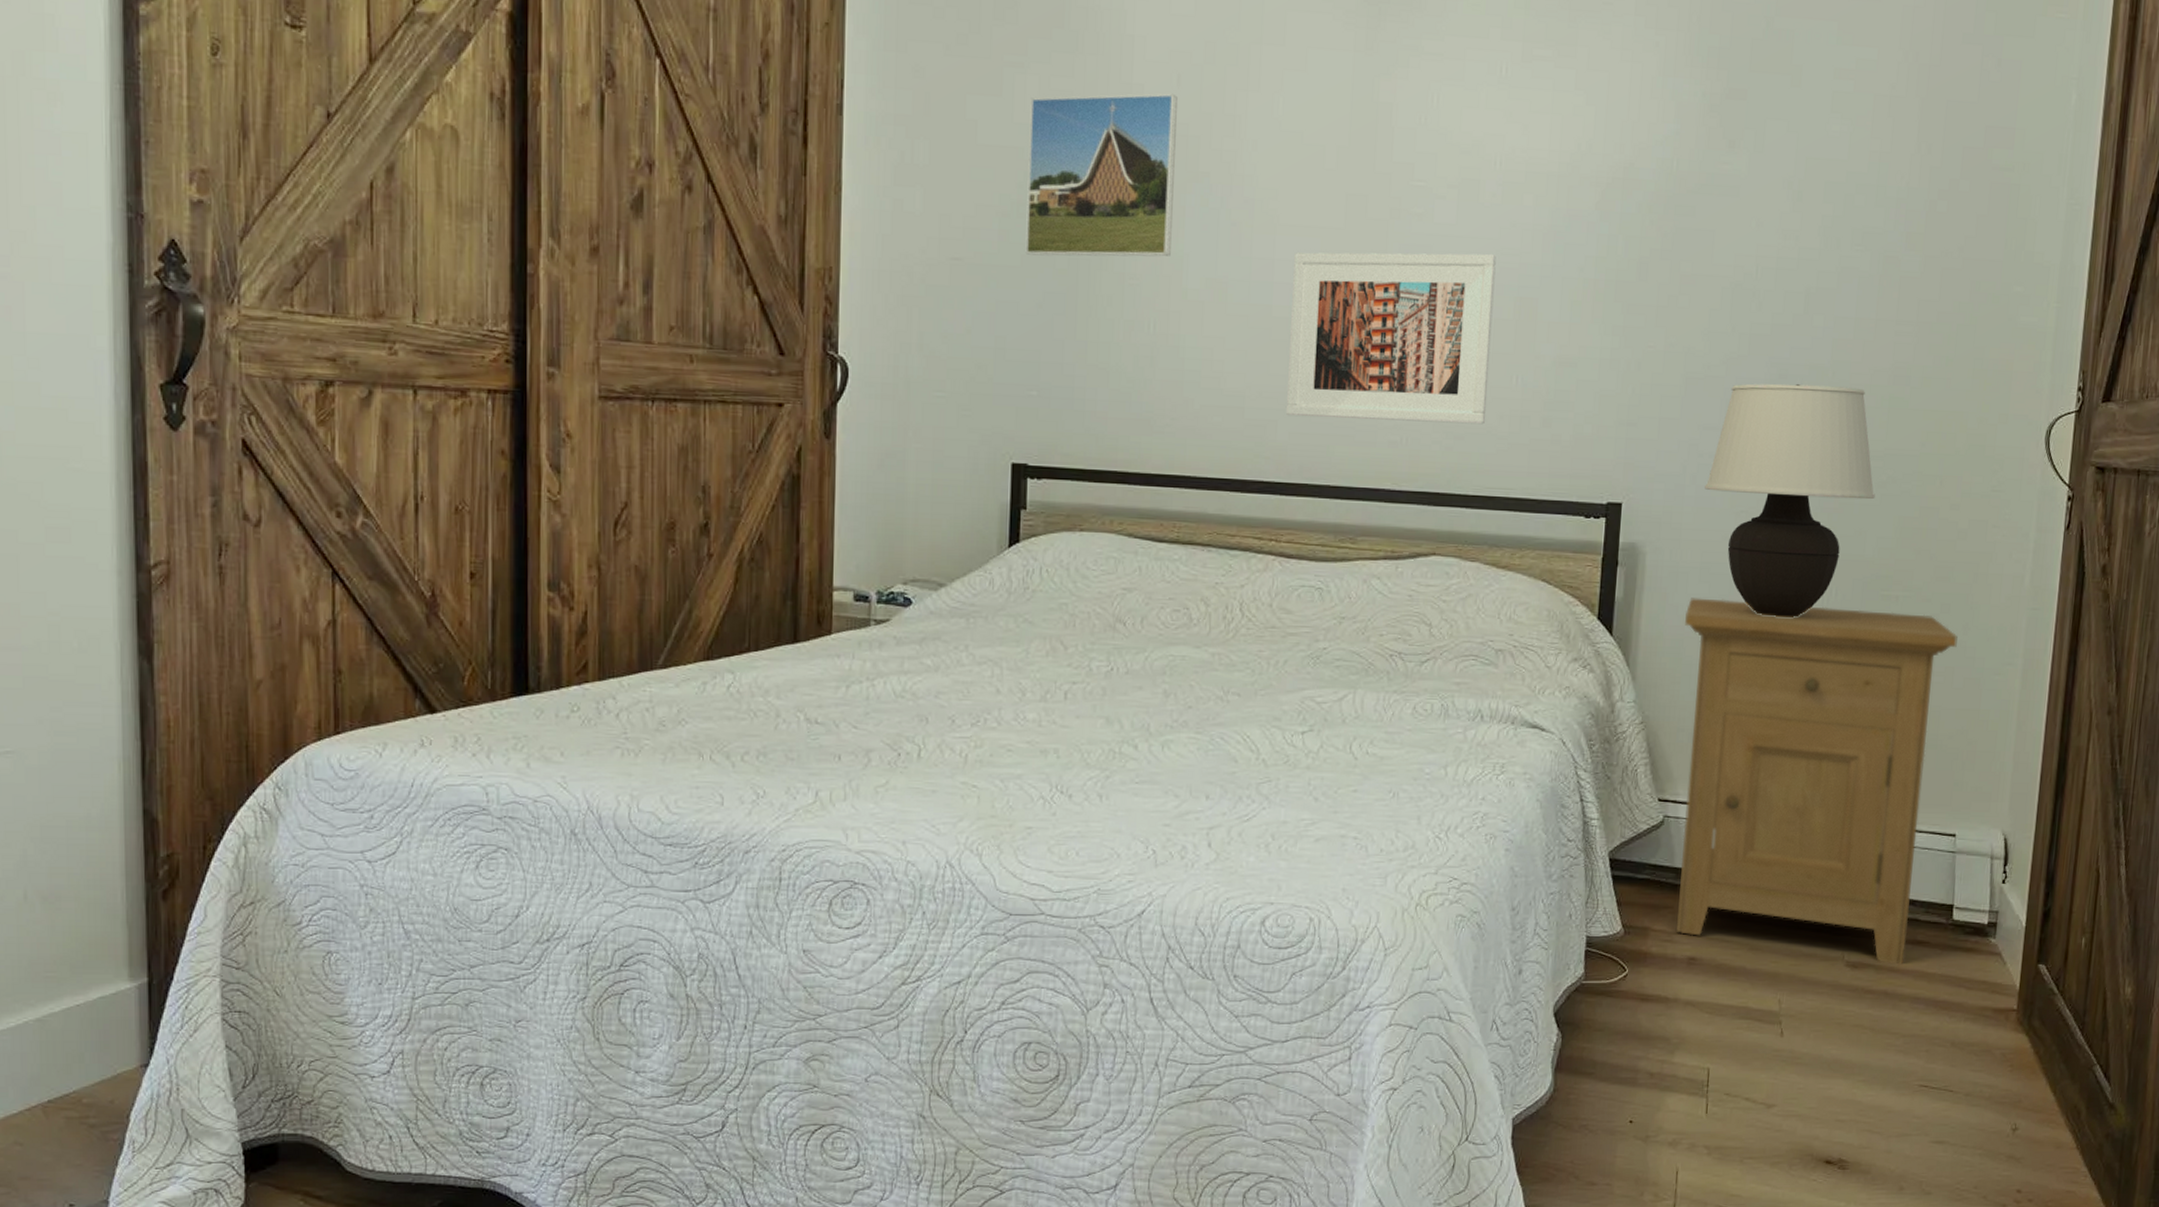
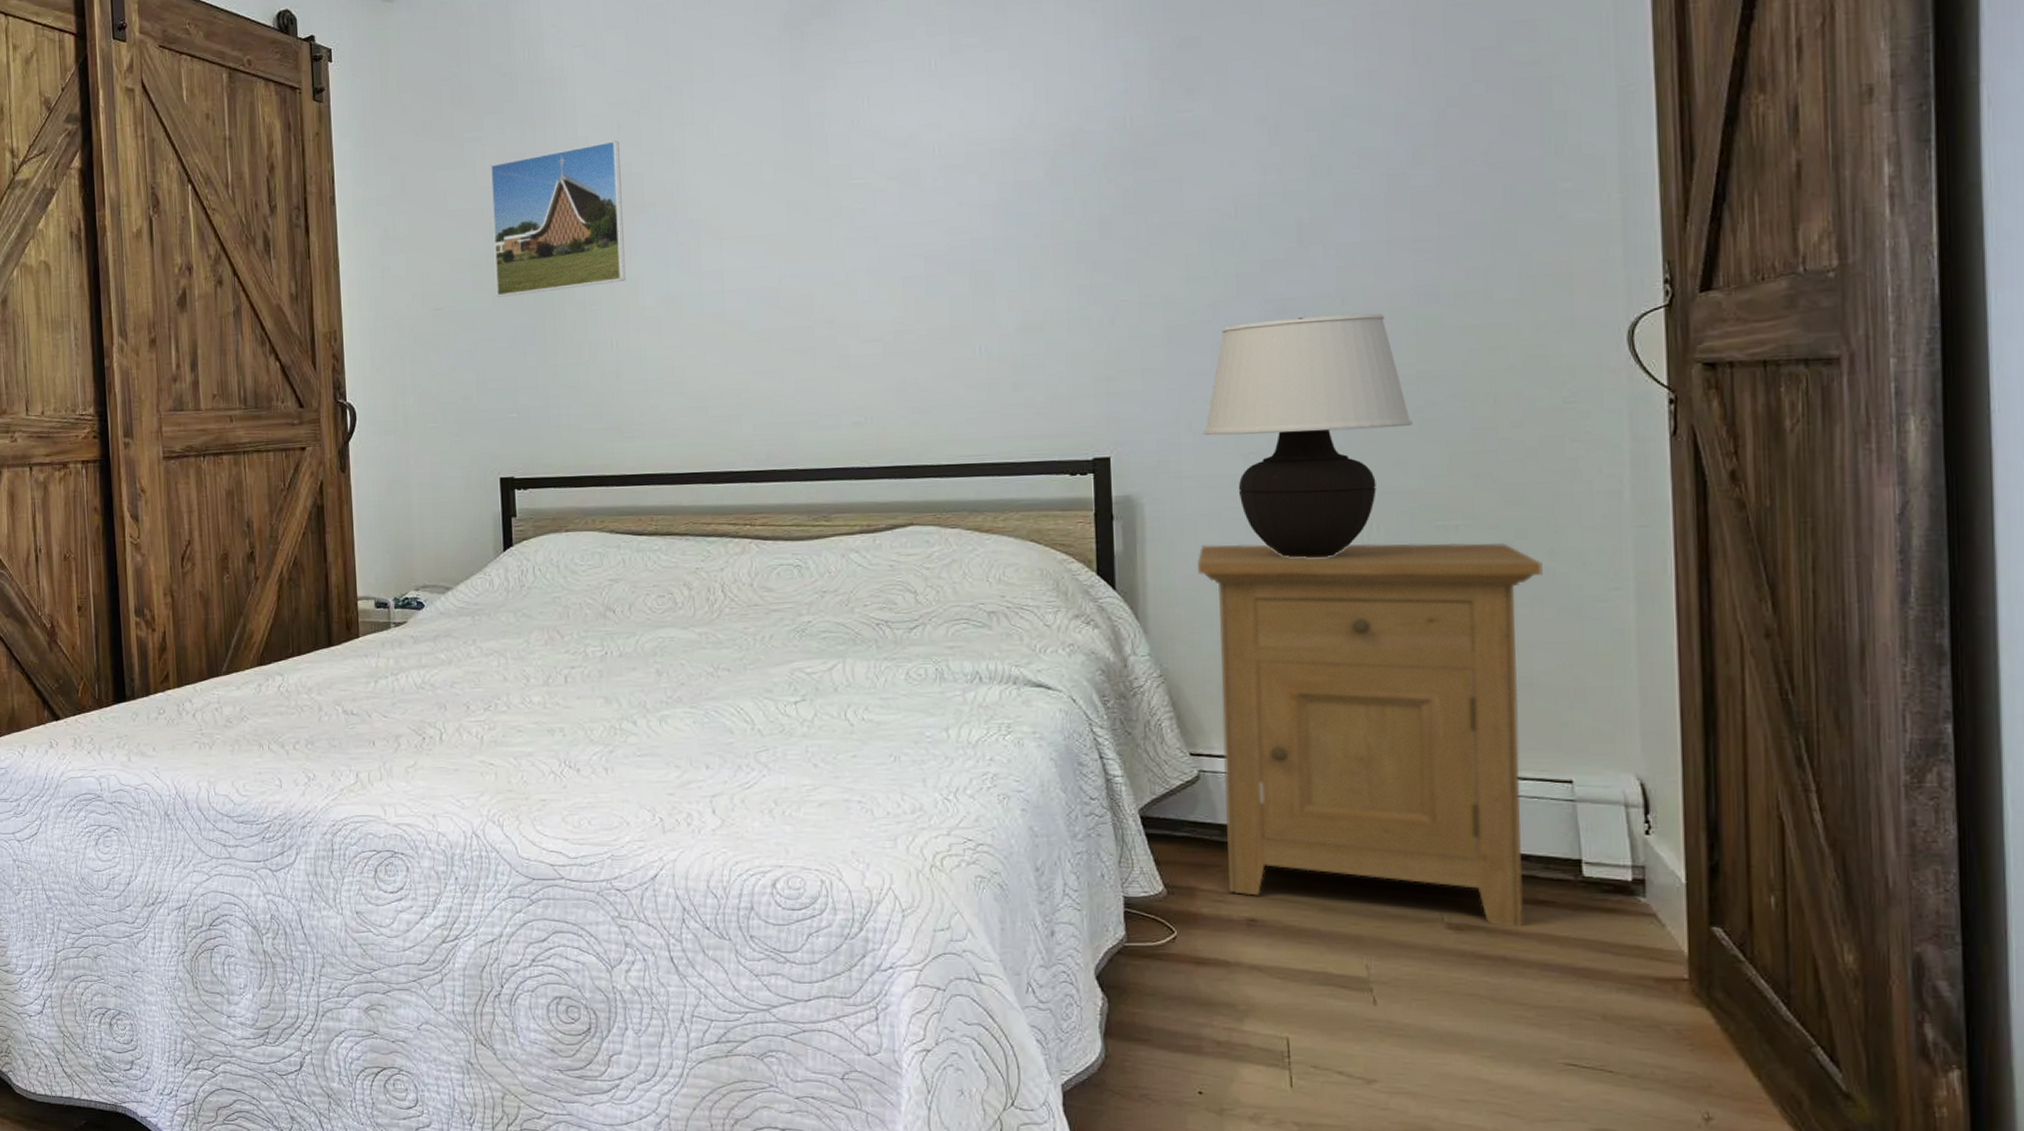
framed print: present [1285,252,1496,425] -> none [742,234,952,410]

